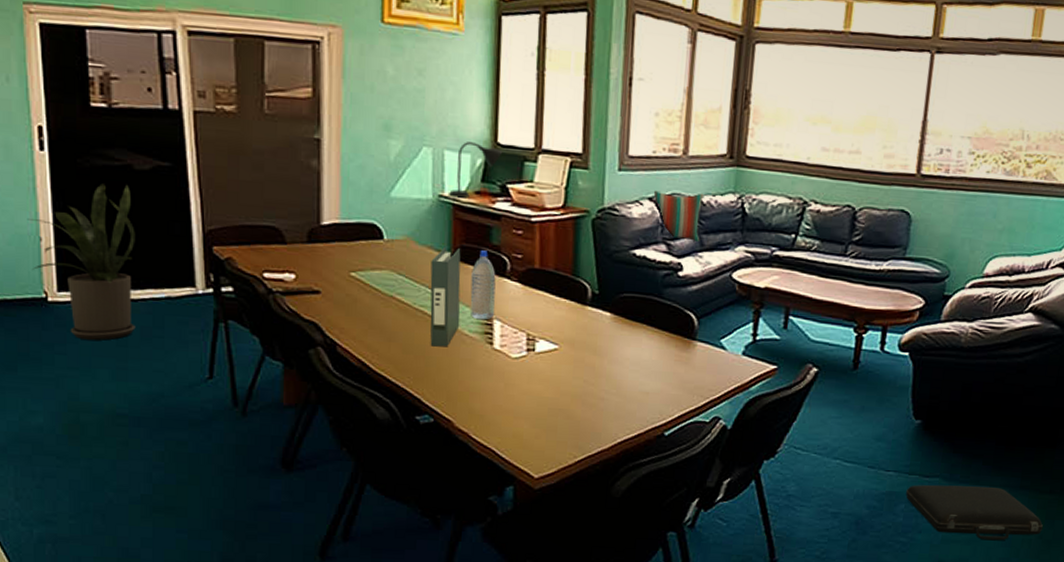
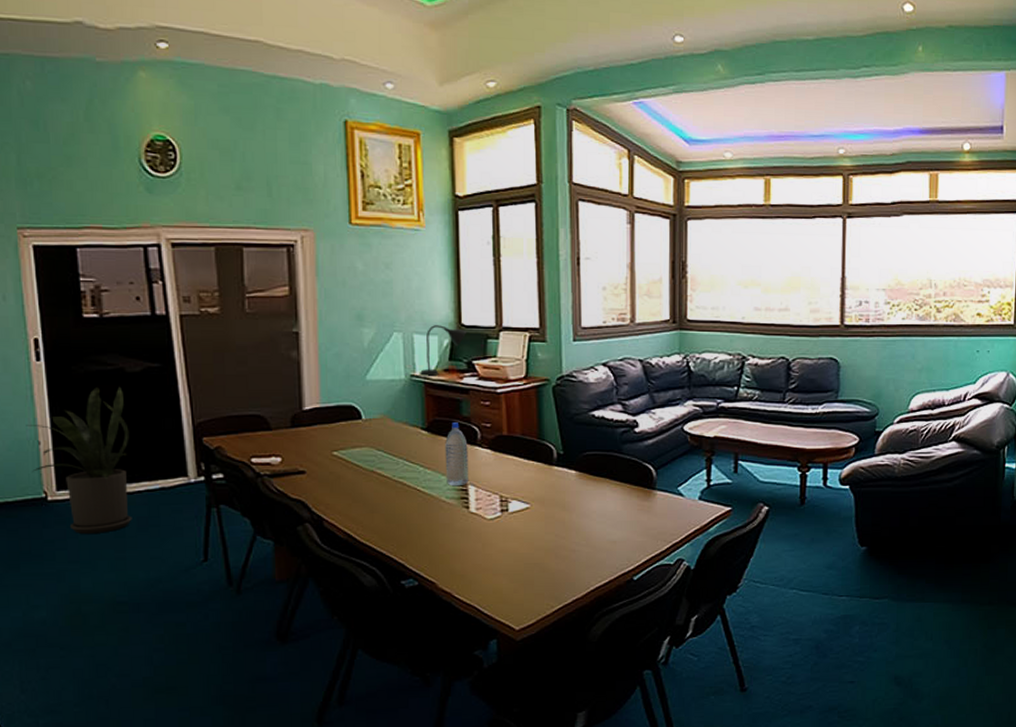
binder: present [430,247,461,347] -> none [407,422,437,514]
pillow: present [653,190,704,243] -> none [606,356,653,401]
briefcase: present [906,484,1043,541] -> none [859,603,986,653]

